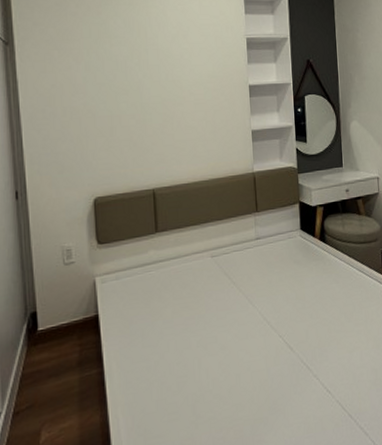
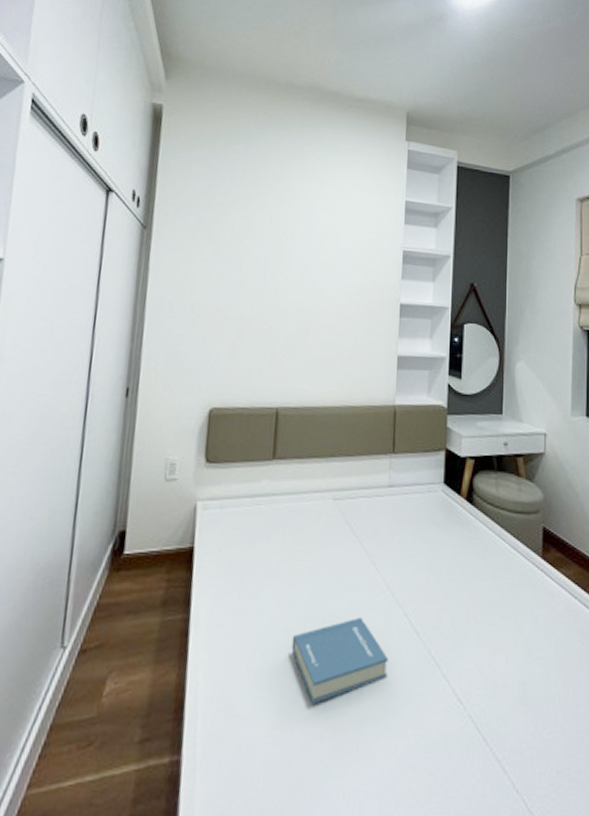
hardback book: none [191,344,271,416] -> present [291,616,389,704]

